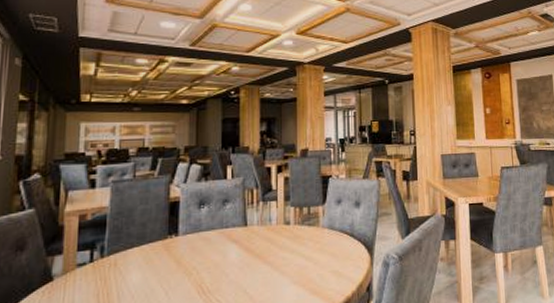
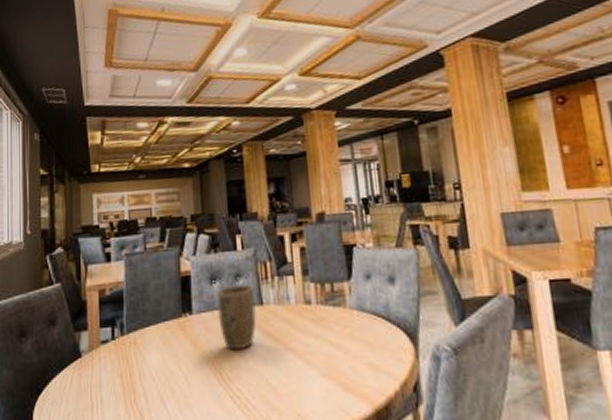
plant pot: none [204,208,240,267] -> present [217,283,257,351]

